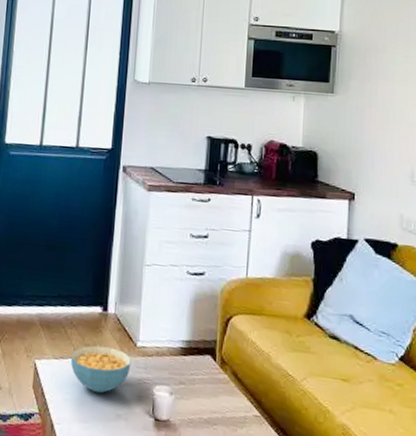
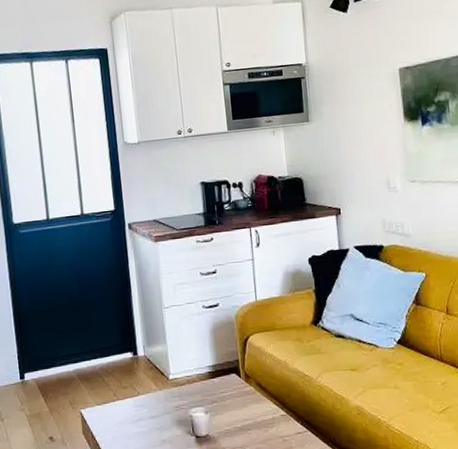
cereal bowl: present [70,345,131,394] -> none [112,385,167,426]

